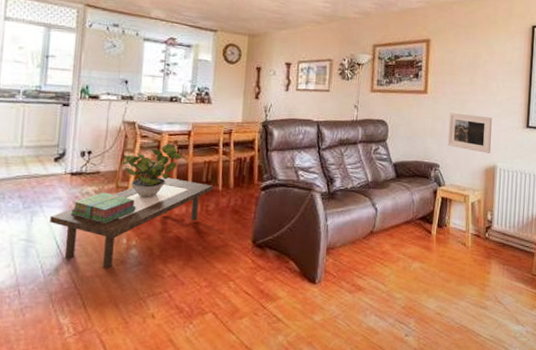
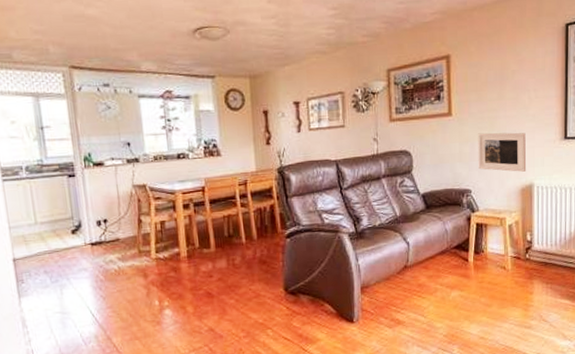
coffee table: present [50,177,213,268] -> none [79,236,237,331]
stack of books: present [70,192,136,224] -> none [98,258,163,289]
potted plant: present [123,144,182,197] -> none [140,203,200,259]

